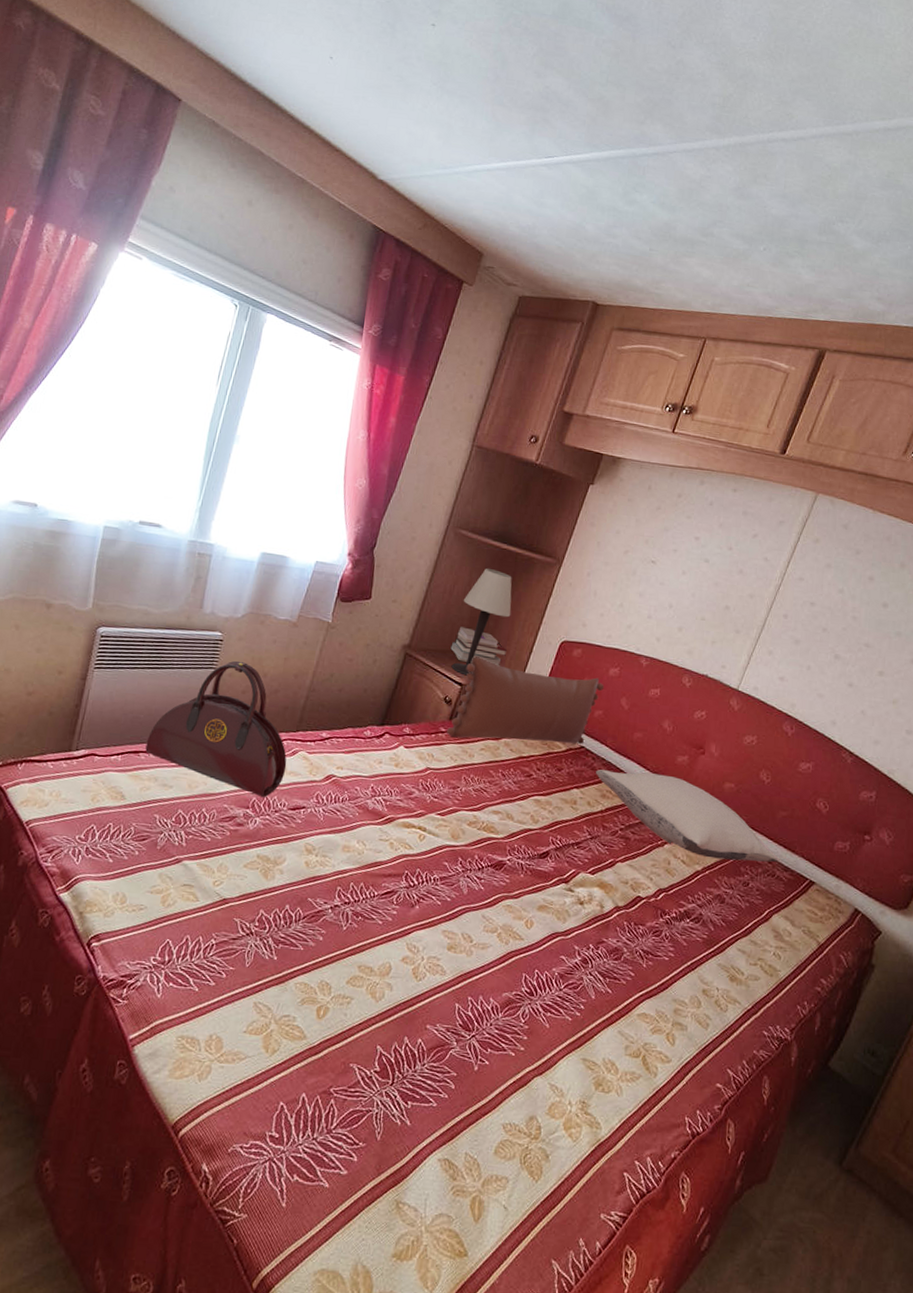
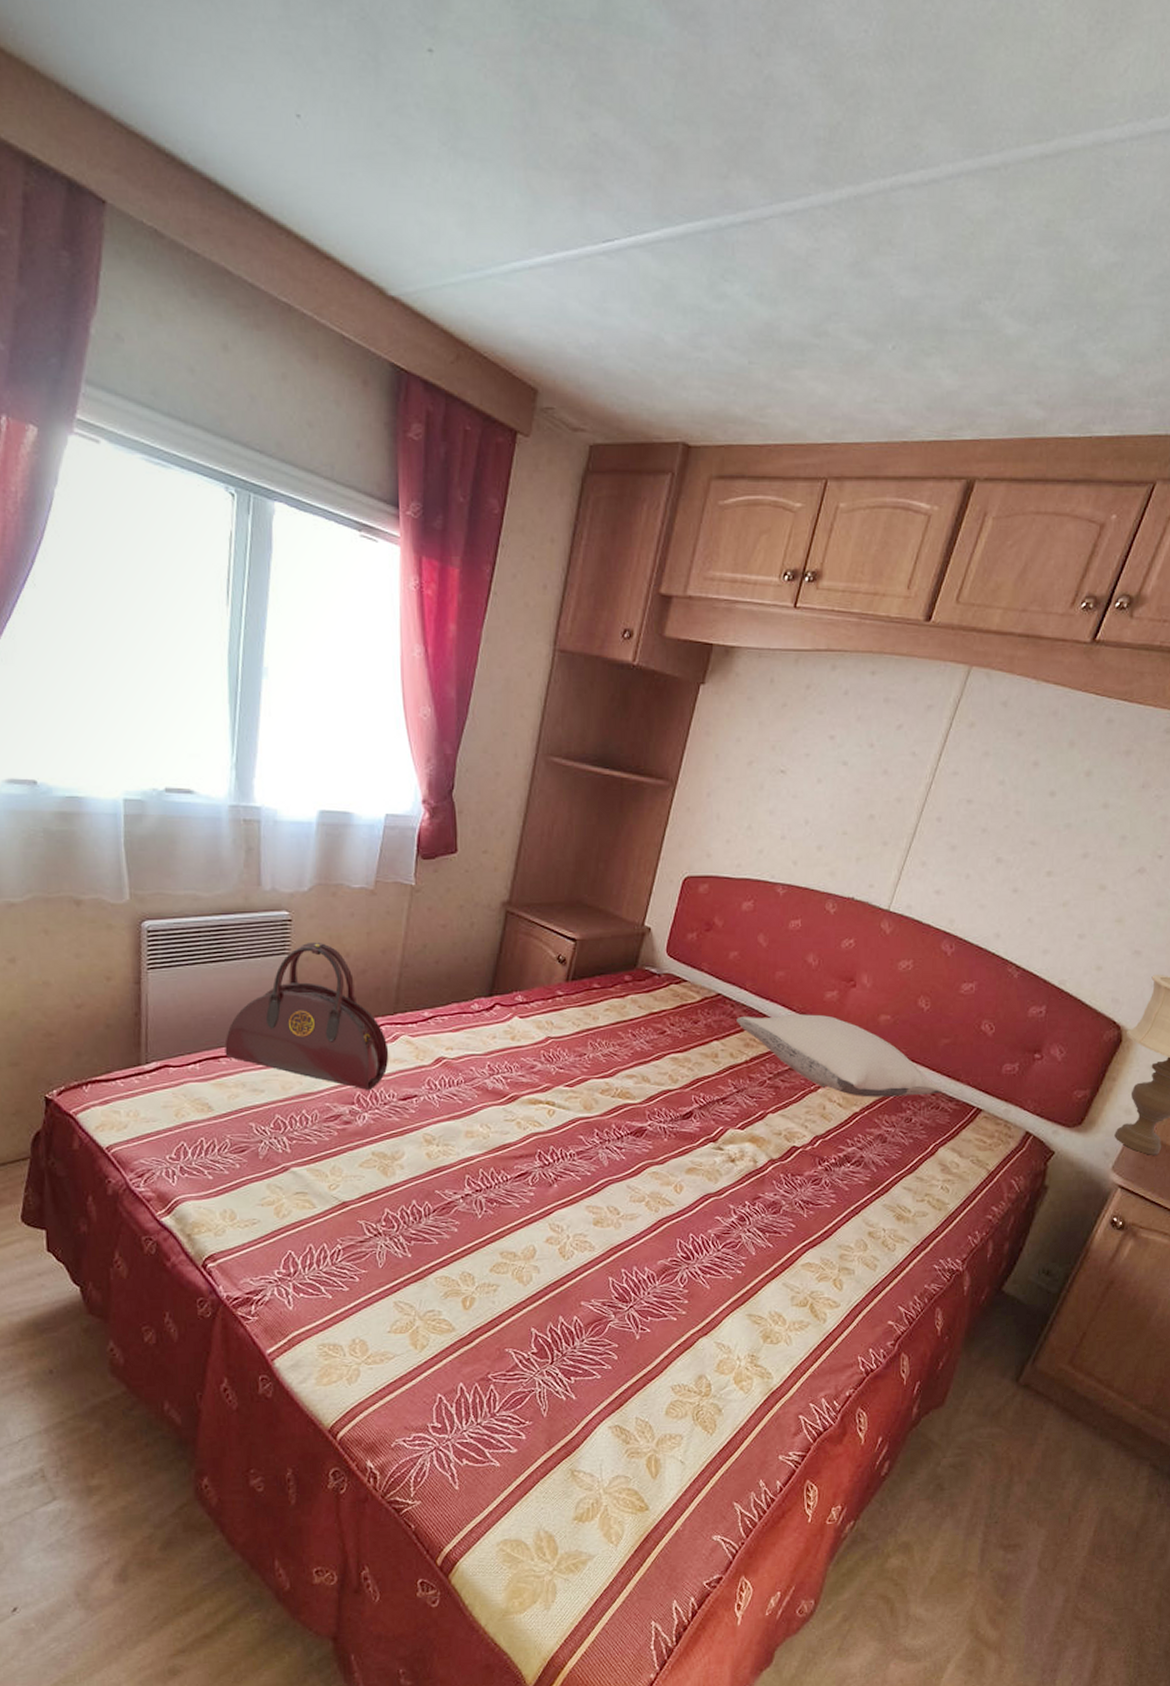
pillow: present [447,657,605,745] -> none [565,906,738,1001]
books: present [450,626,507,666] -> none [557,873,623,915]
table lamp: present [451,567,512,676] -> none [561,800,623,929]

